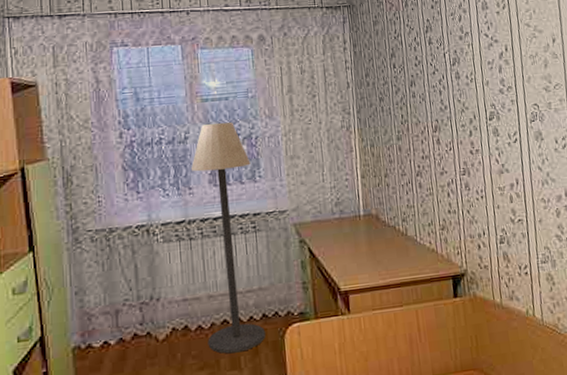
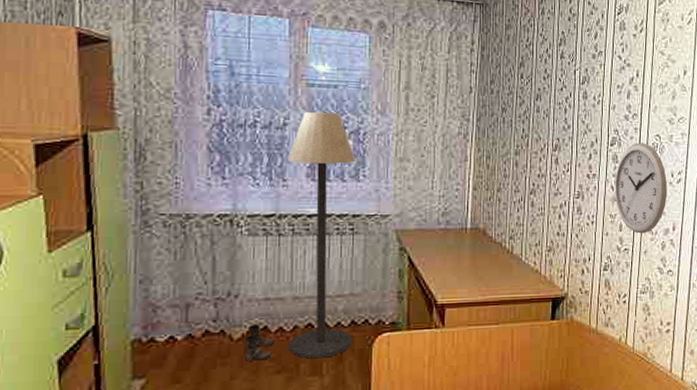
boots: none [169,324,195,360] -> present [245,324,274,361]
wall clock: none [498,113,555,204] -> present [614,142,667,234]

